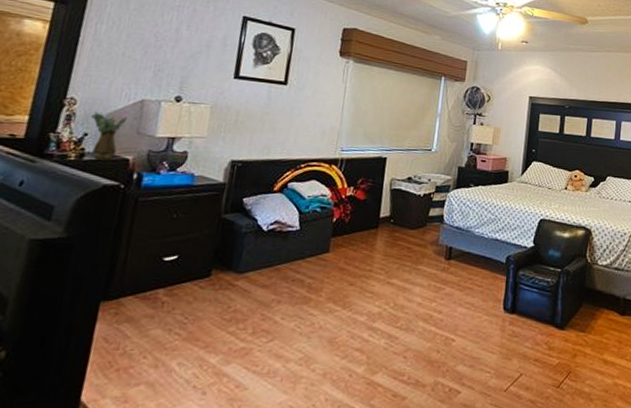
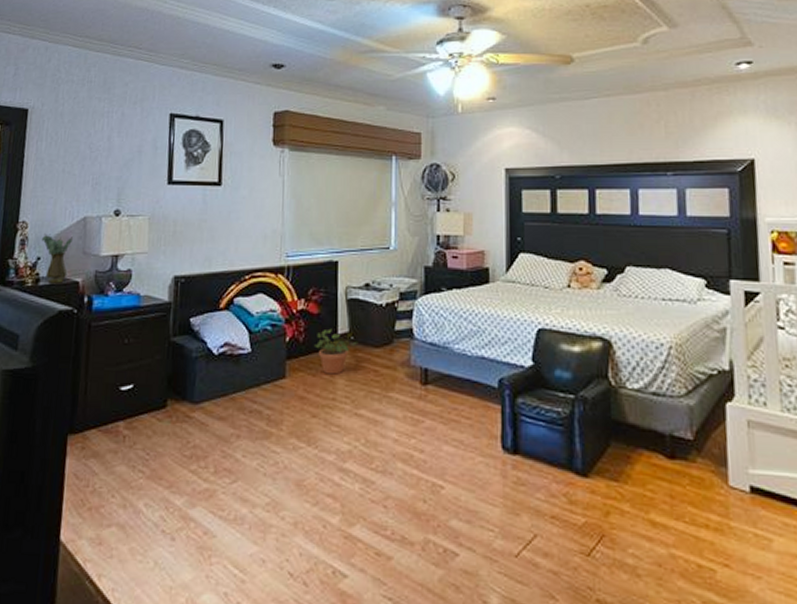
potted plant: none [357,212,397,251] -> present [313,328,358,375]

